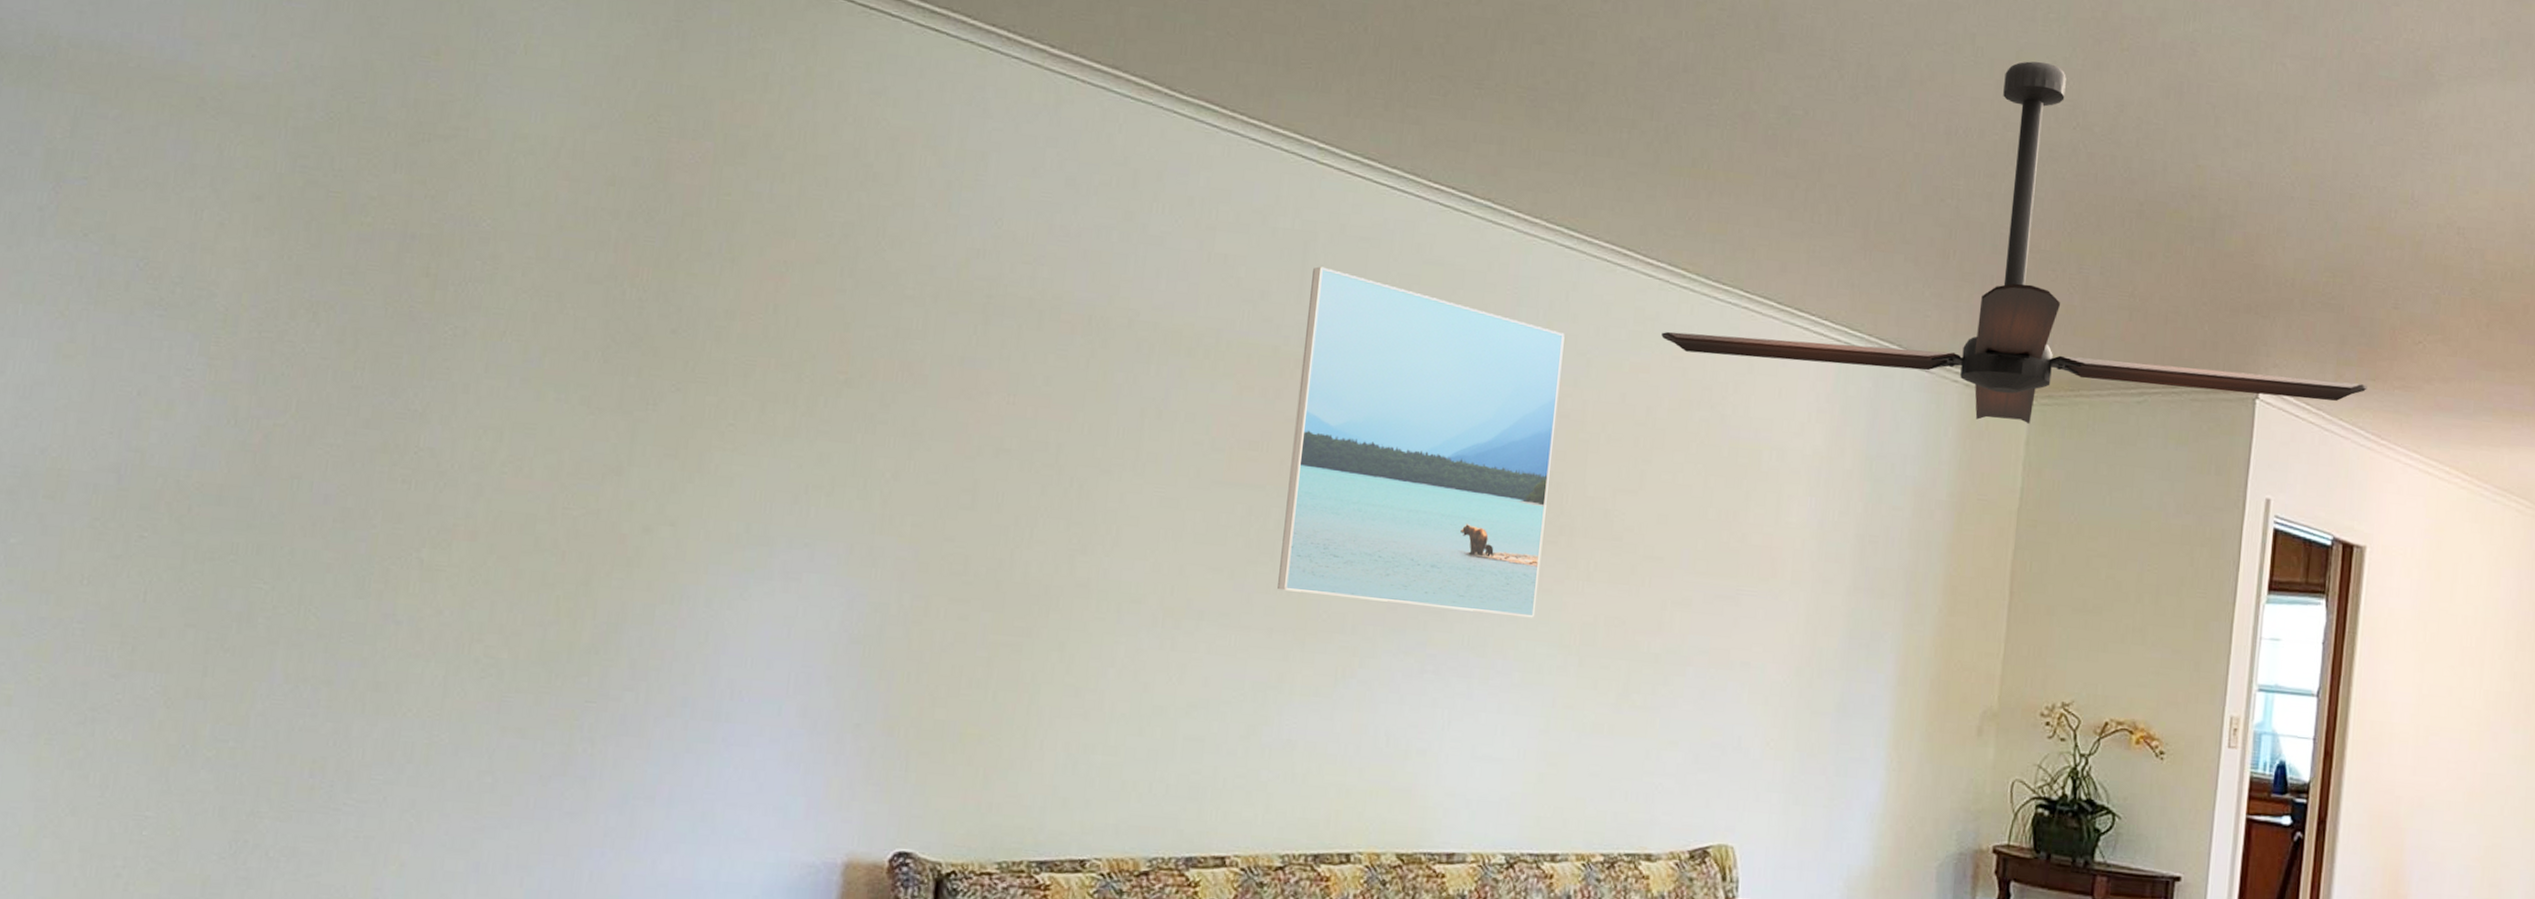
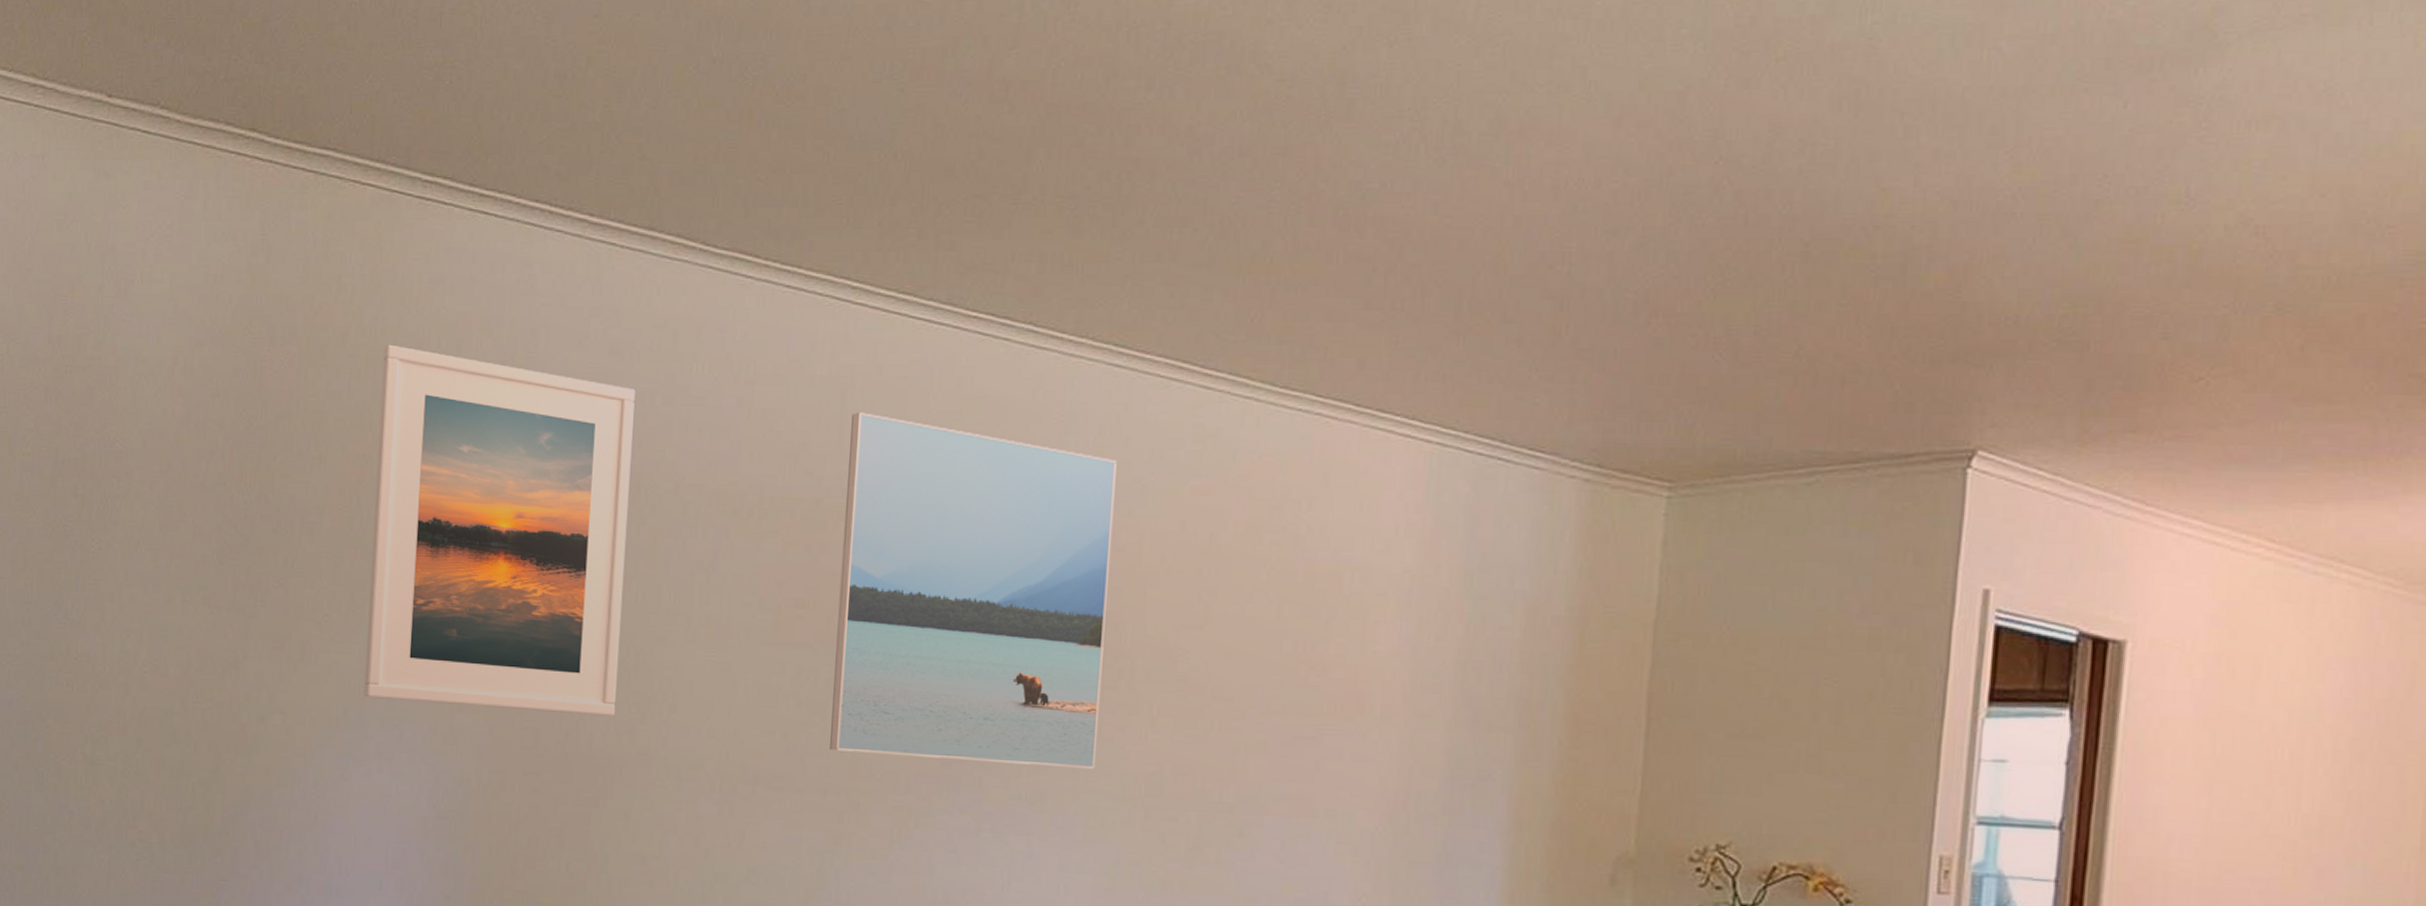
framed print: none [771,150,1091,546] -> present [364,344,635,717]
ceiling fan: present [1661,61,2367,424] -> none [1224,88,2125,520]

